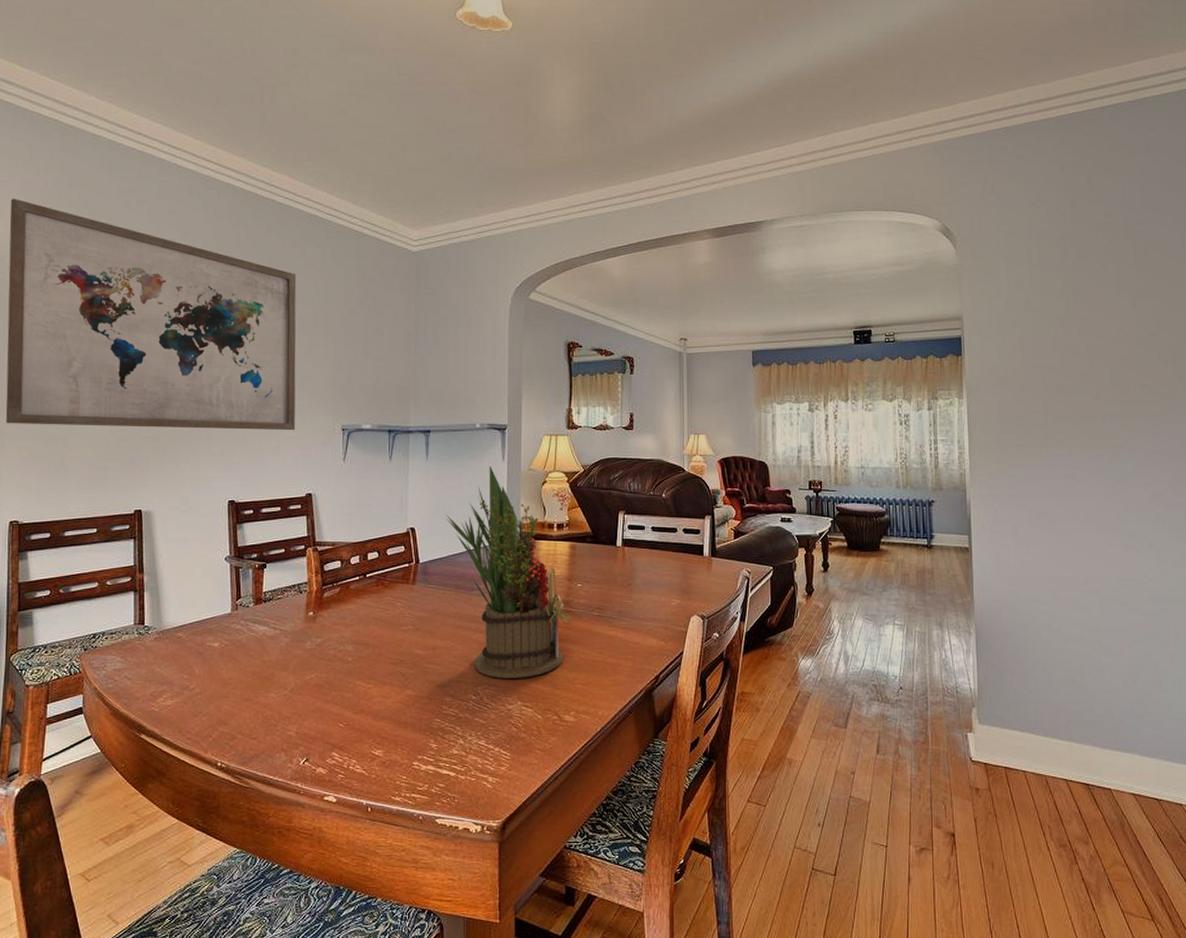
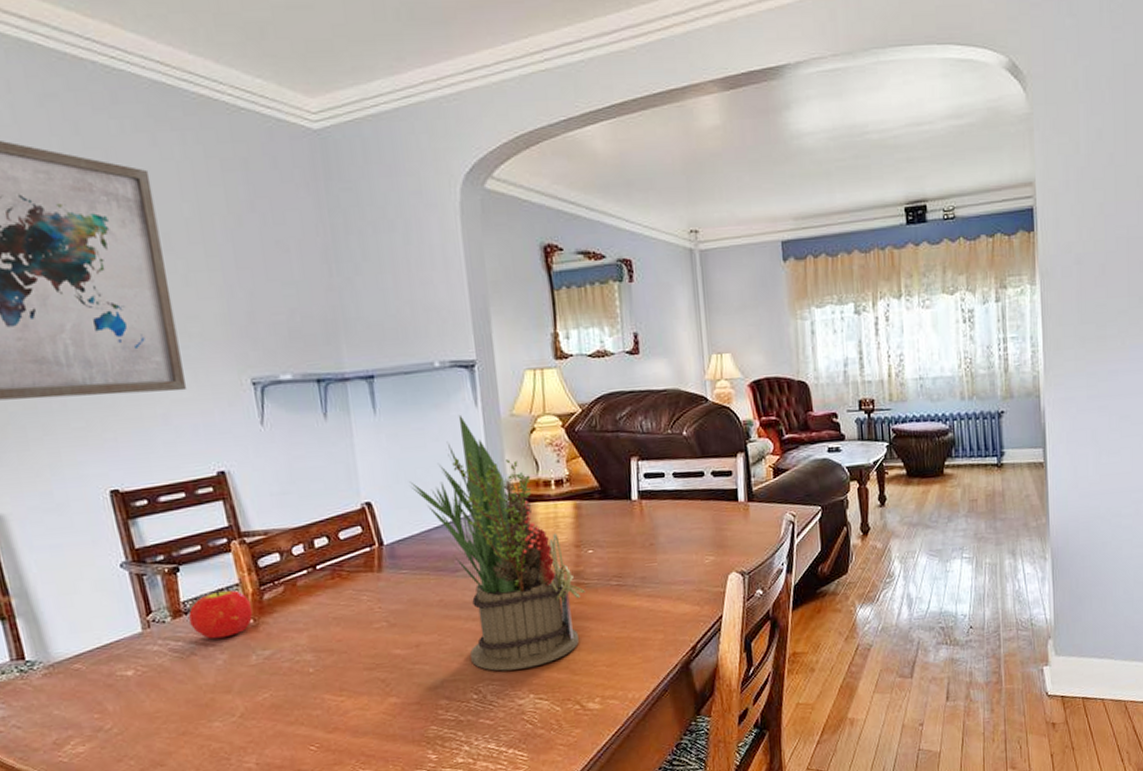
fruit: none [267,584,314,625] -> present [188,587,253,639]

